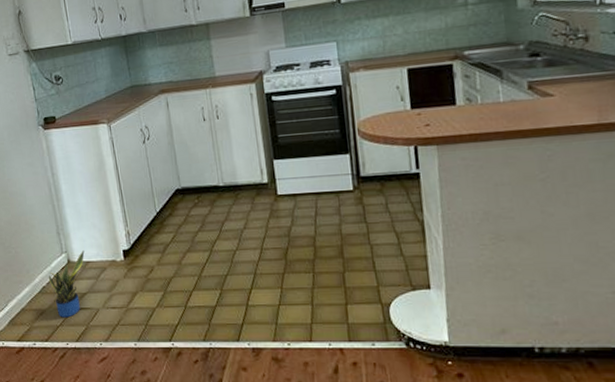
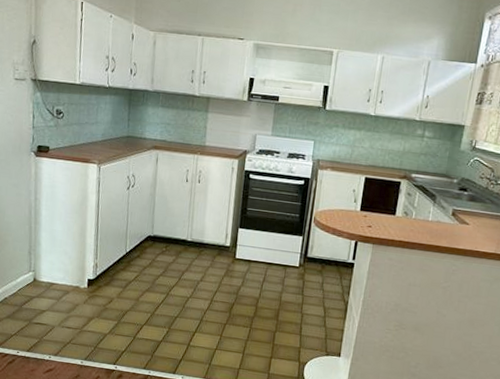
potted plant: present [48,251,85,318] -> none [11,273,52,329]

